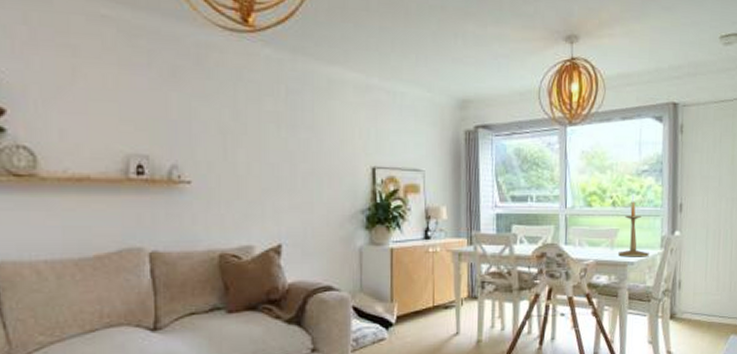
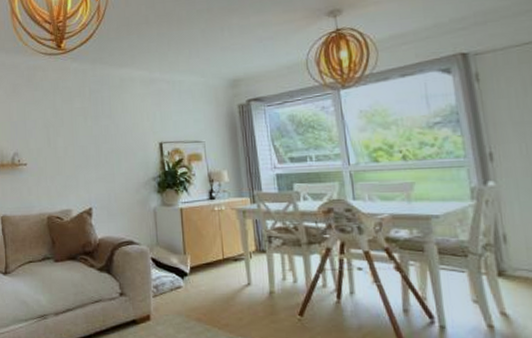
candlestick: present [618,194,649,257] -> none [418,147,457,211]

